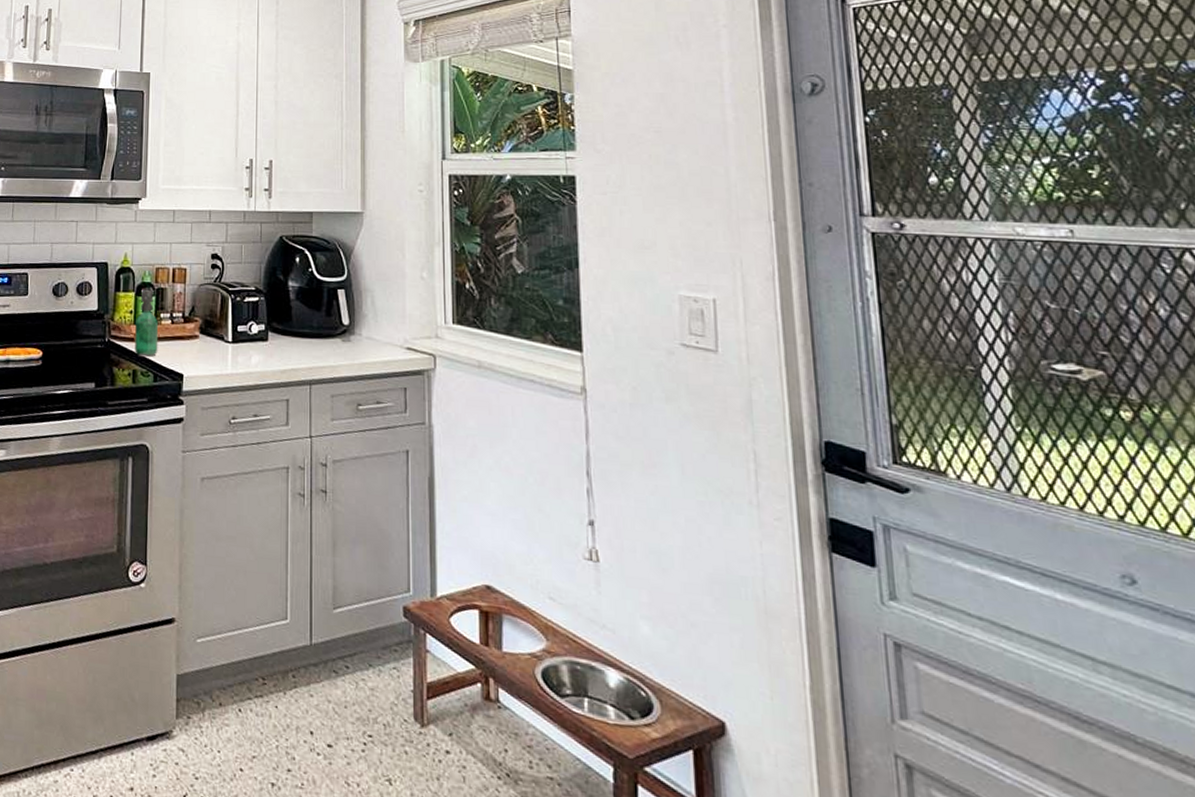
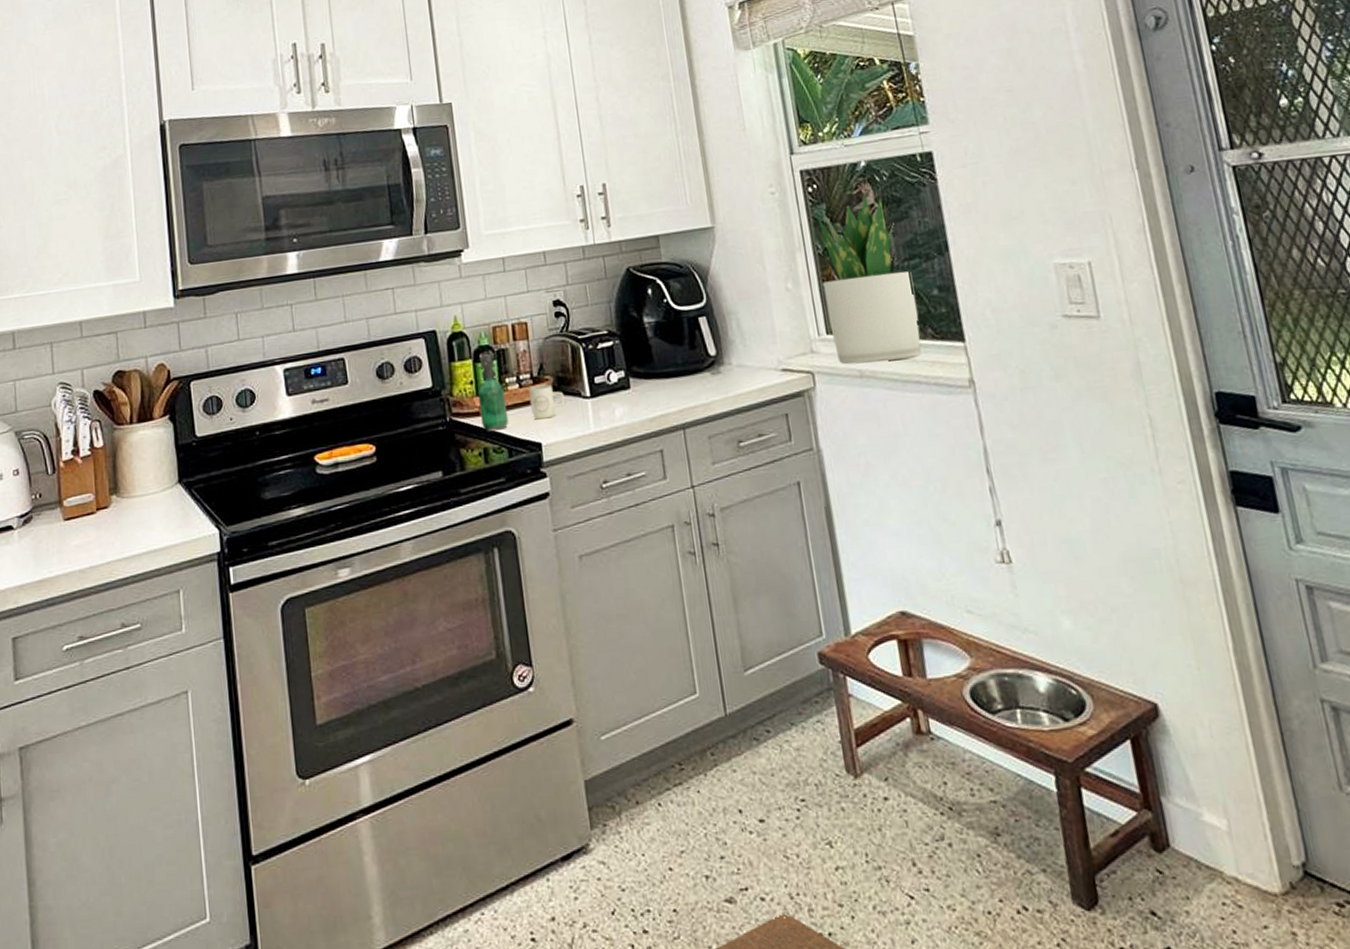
mug: none [178,324,209,355] -> present [528,384,566,420]
planter: none [456,203,542,359] -> present [817,192,922,365]

